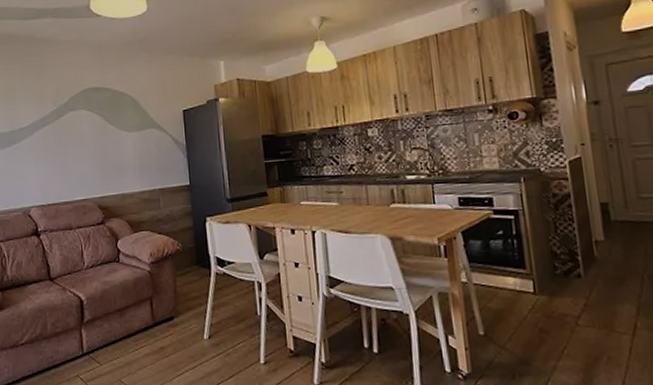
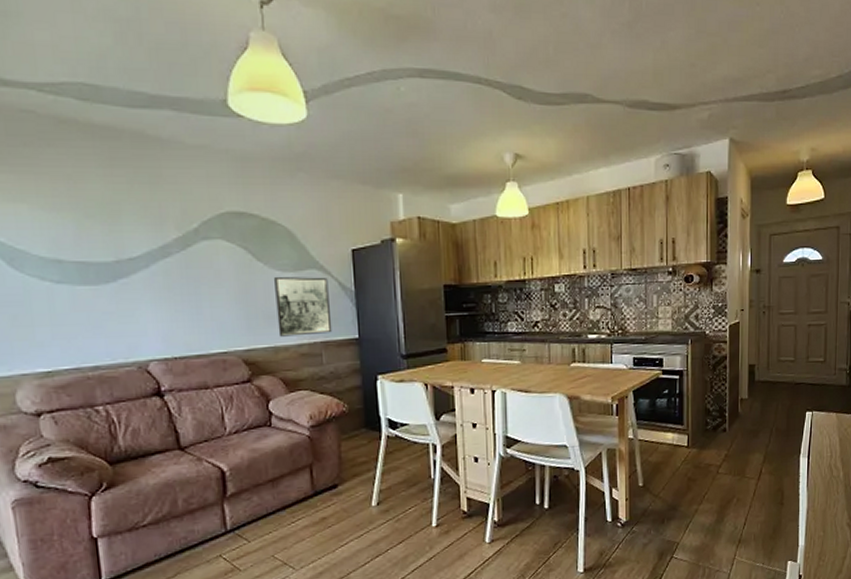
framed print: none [122,134,168,185] -> present [274,276,333,337]

